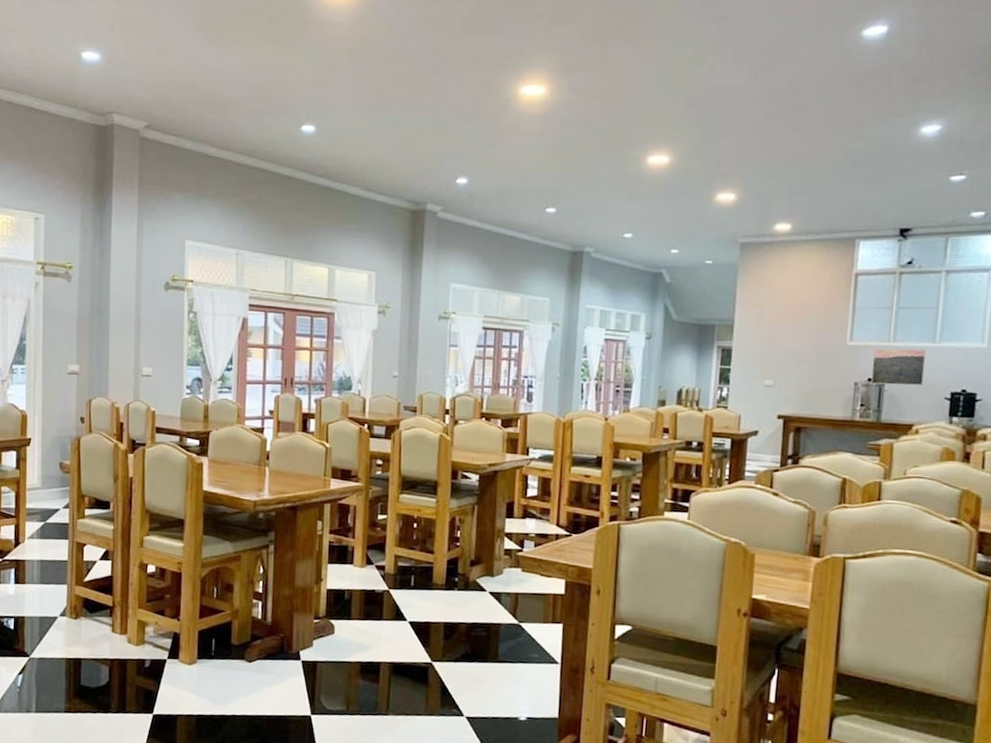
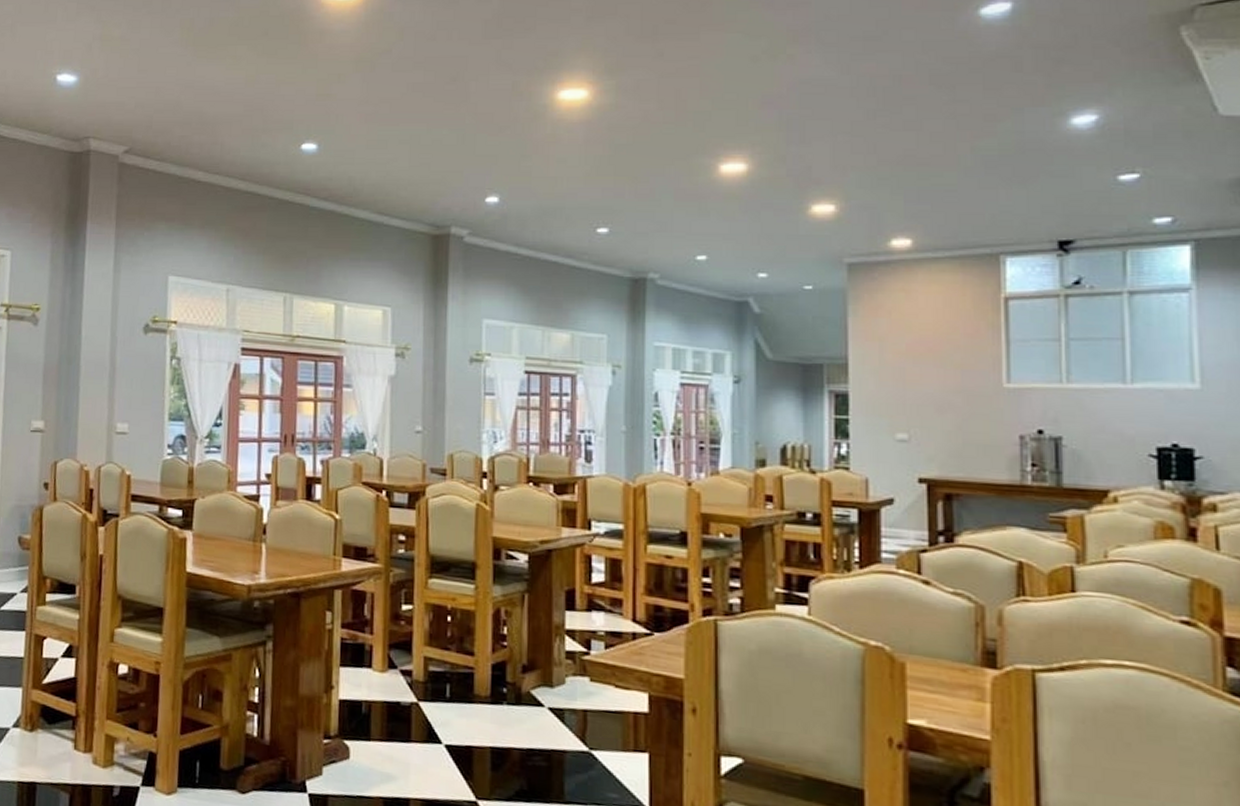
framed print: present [871,348,927,386] -> none [1041,391,1117,440]

